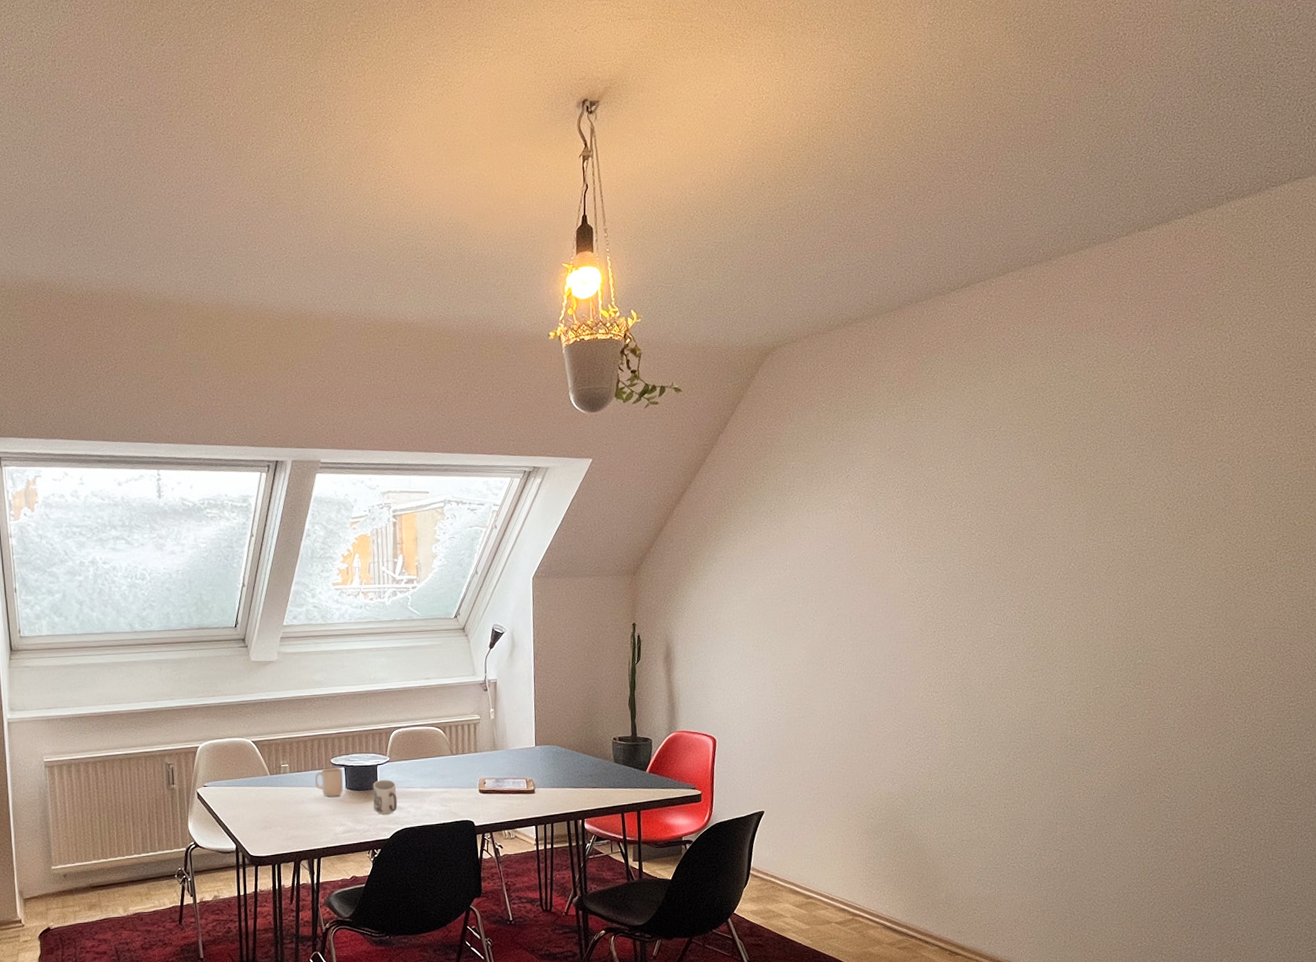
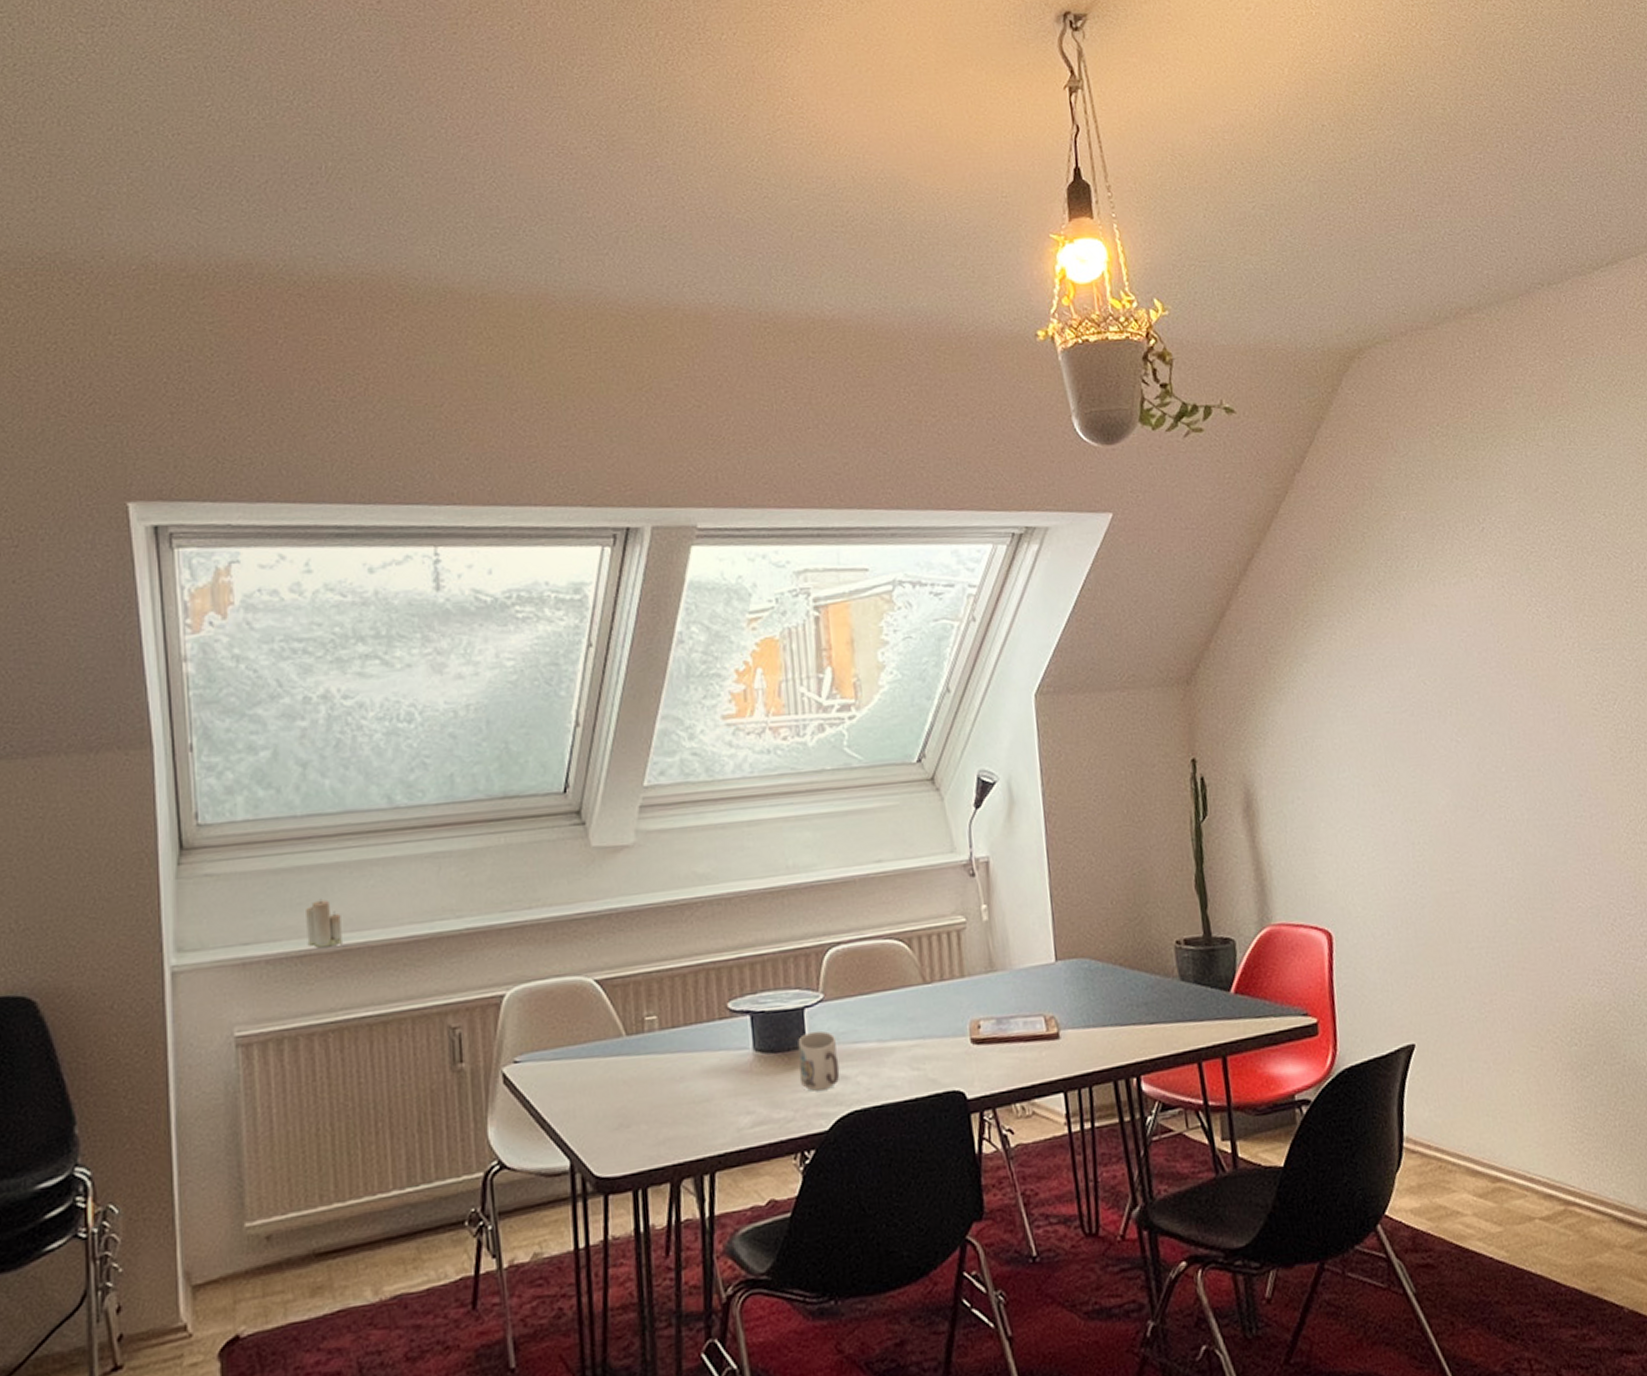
candle: none [83,684,104,713] -> present [306,898,342,948]
cup: present [315,767,343,797] -> none [702,1015,749,1067]

